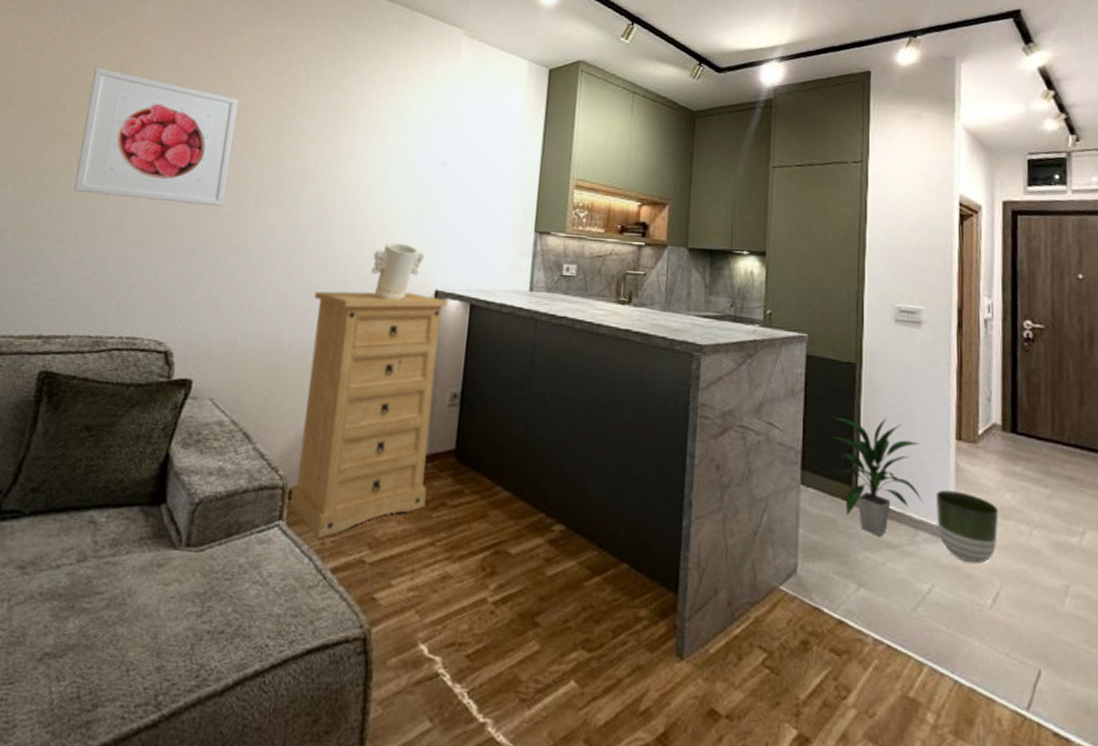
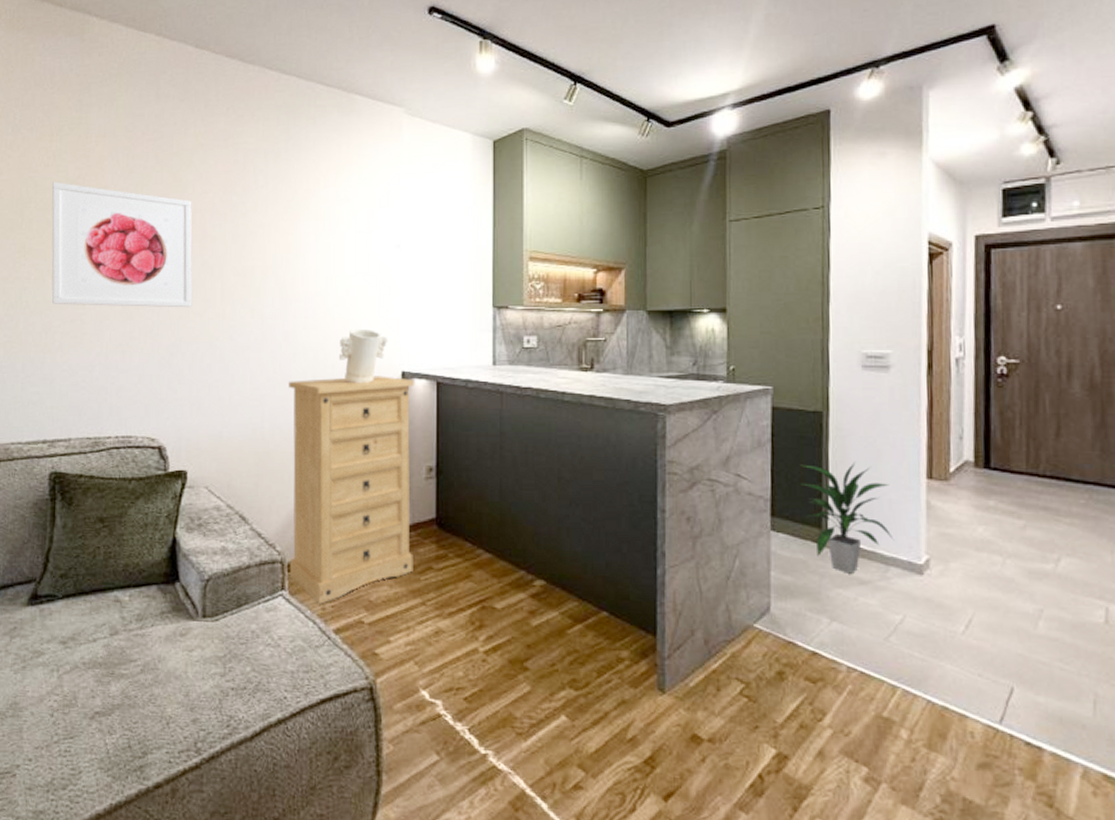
planter: present [936,490,999,565] -> none [907,527,971,595]

